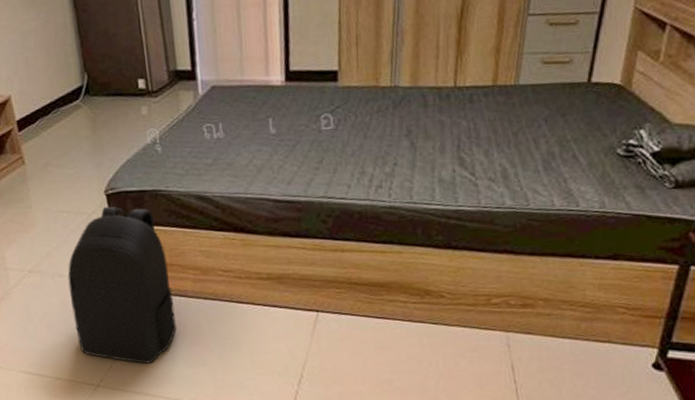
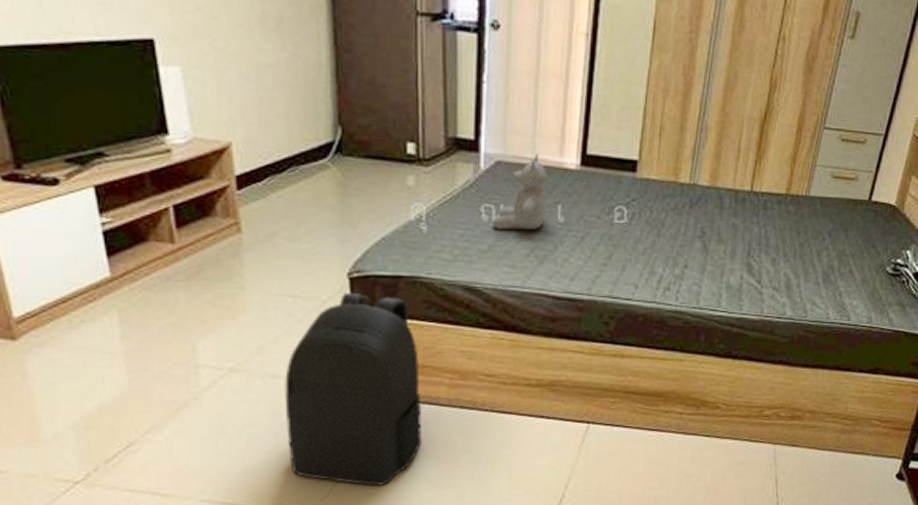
teddy bear: none [214,75,260,145] -> present [492,153,547,229]

